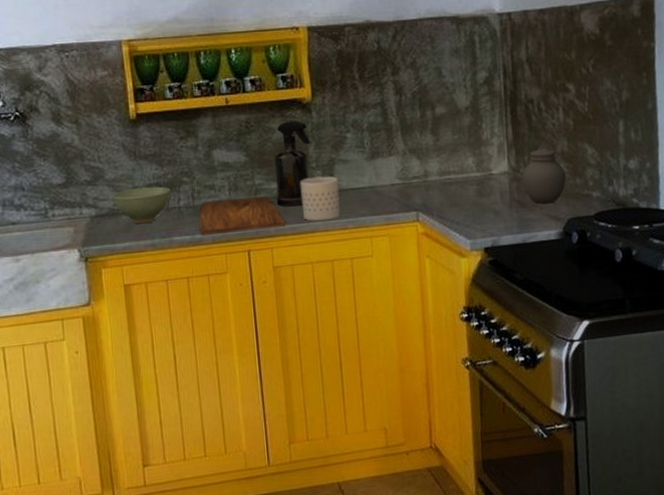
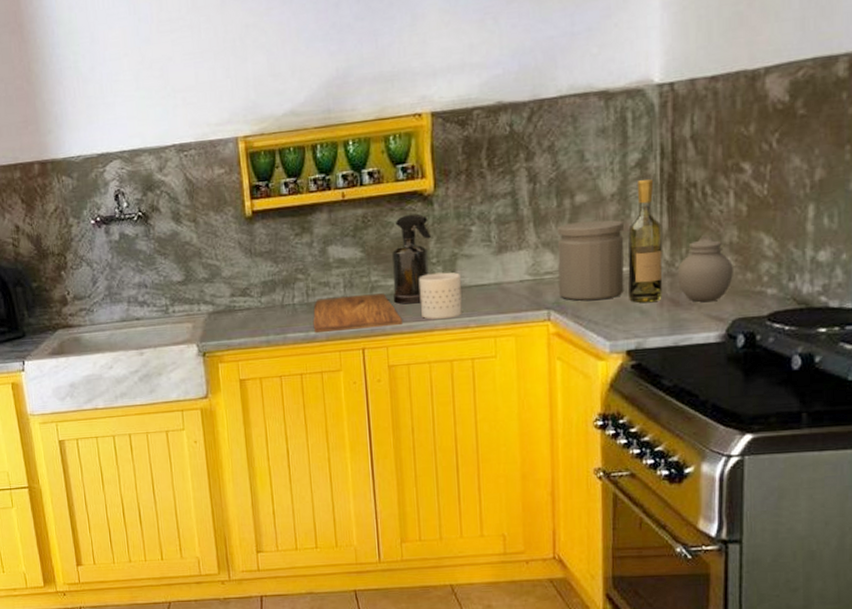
bowl: present [112,186,171,224] -> none [228,283,286,321]
jar: none [421,130,480,203] -> present [556,219,625,301]
bottle: none [480,94,511,205] -> present [628,179,663,303]

